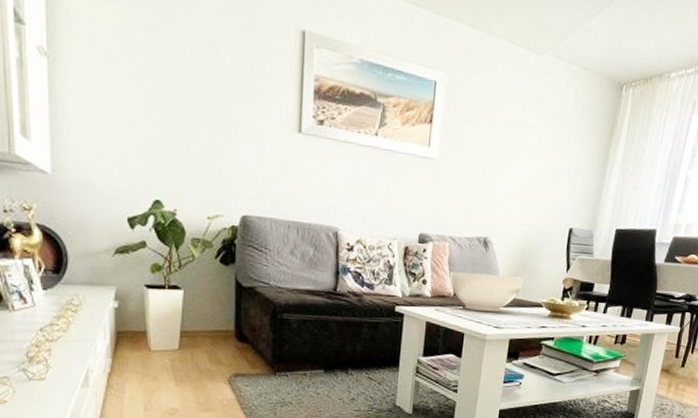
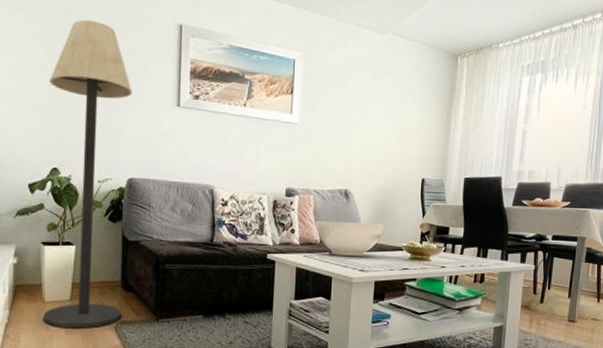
floor lamp: none [148,18,246,381] -> present [43,19,132,329]

